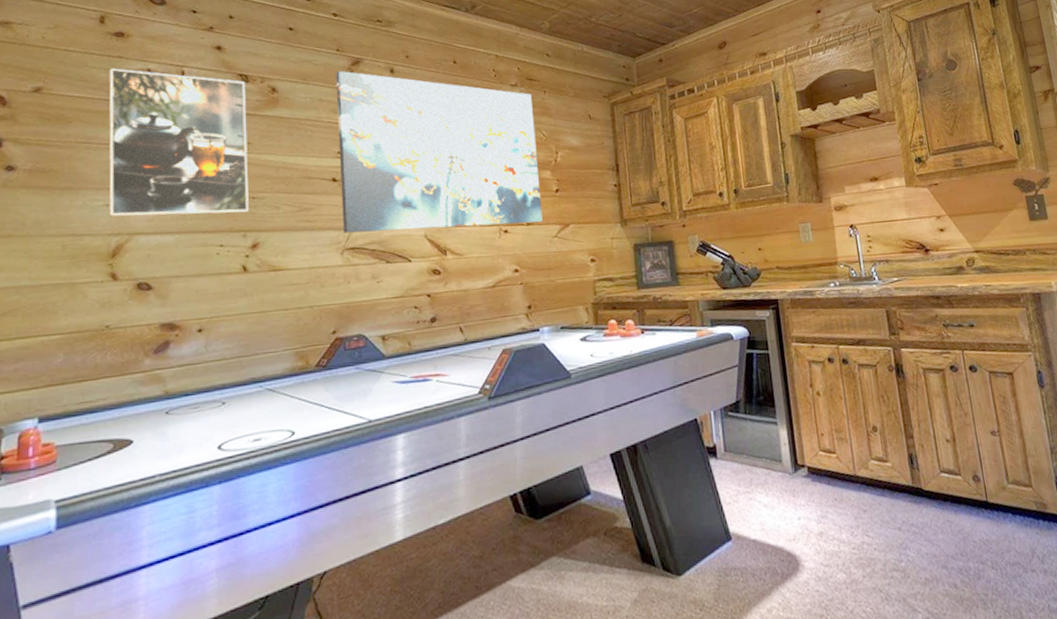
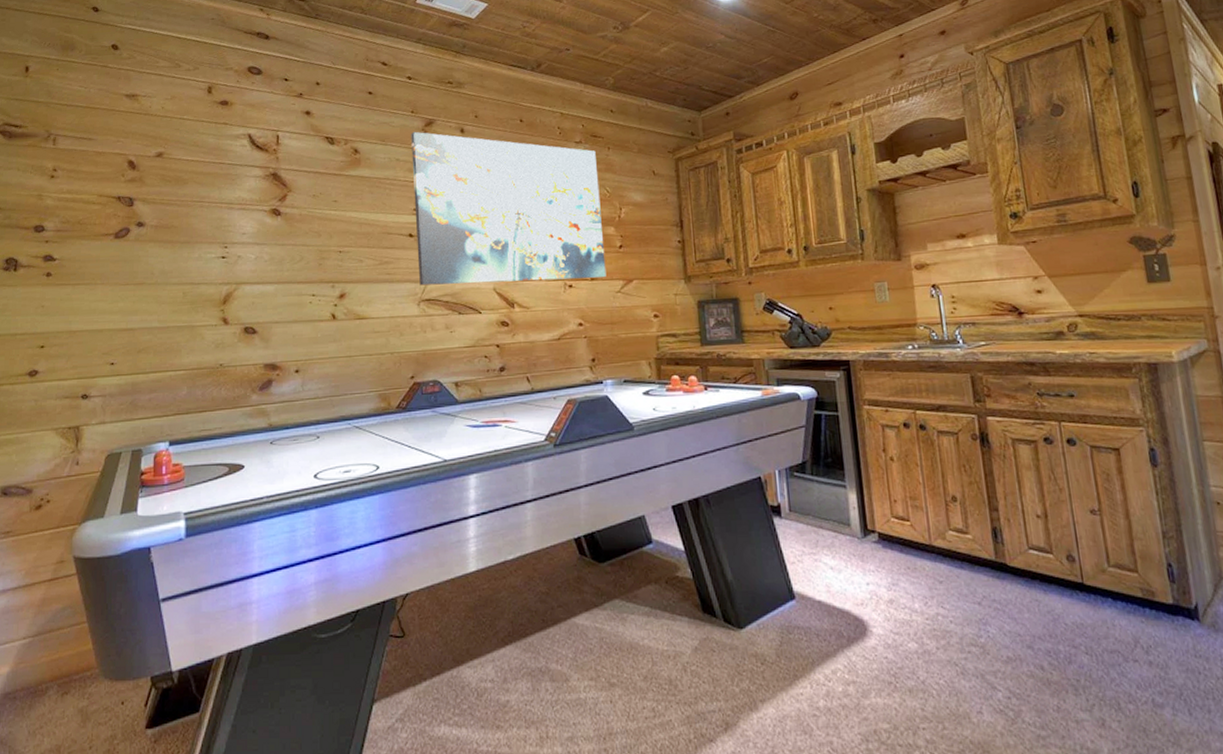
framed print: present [108,68,249,217] -> none [217,134,336,268]

